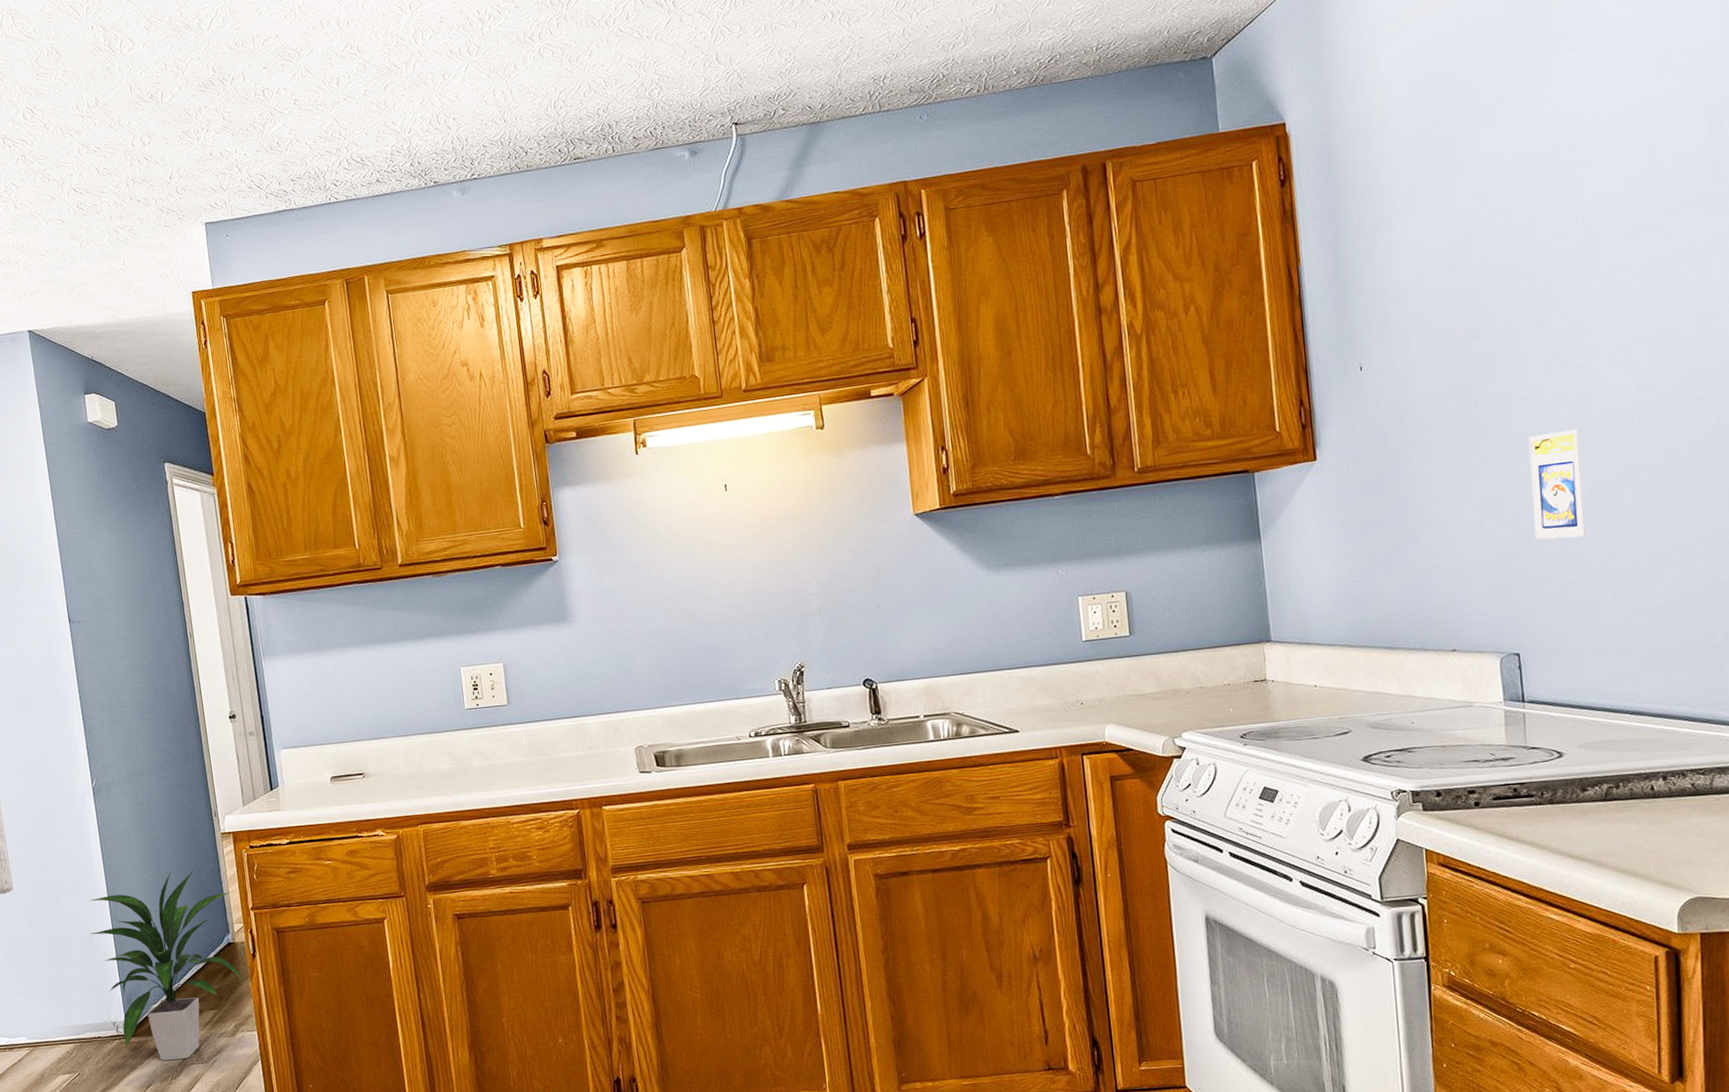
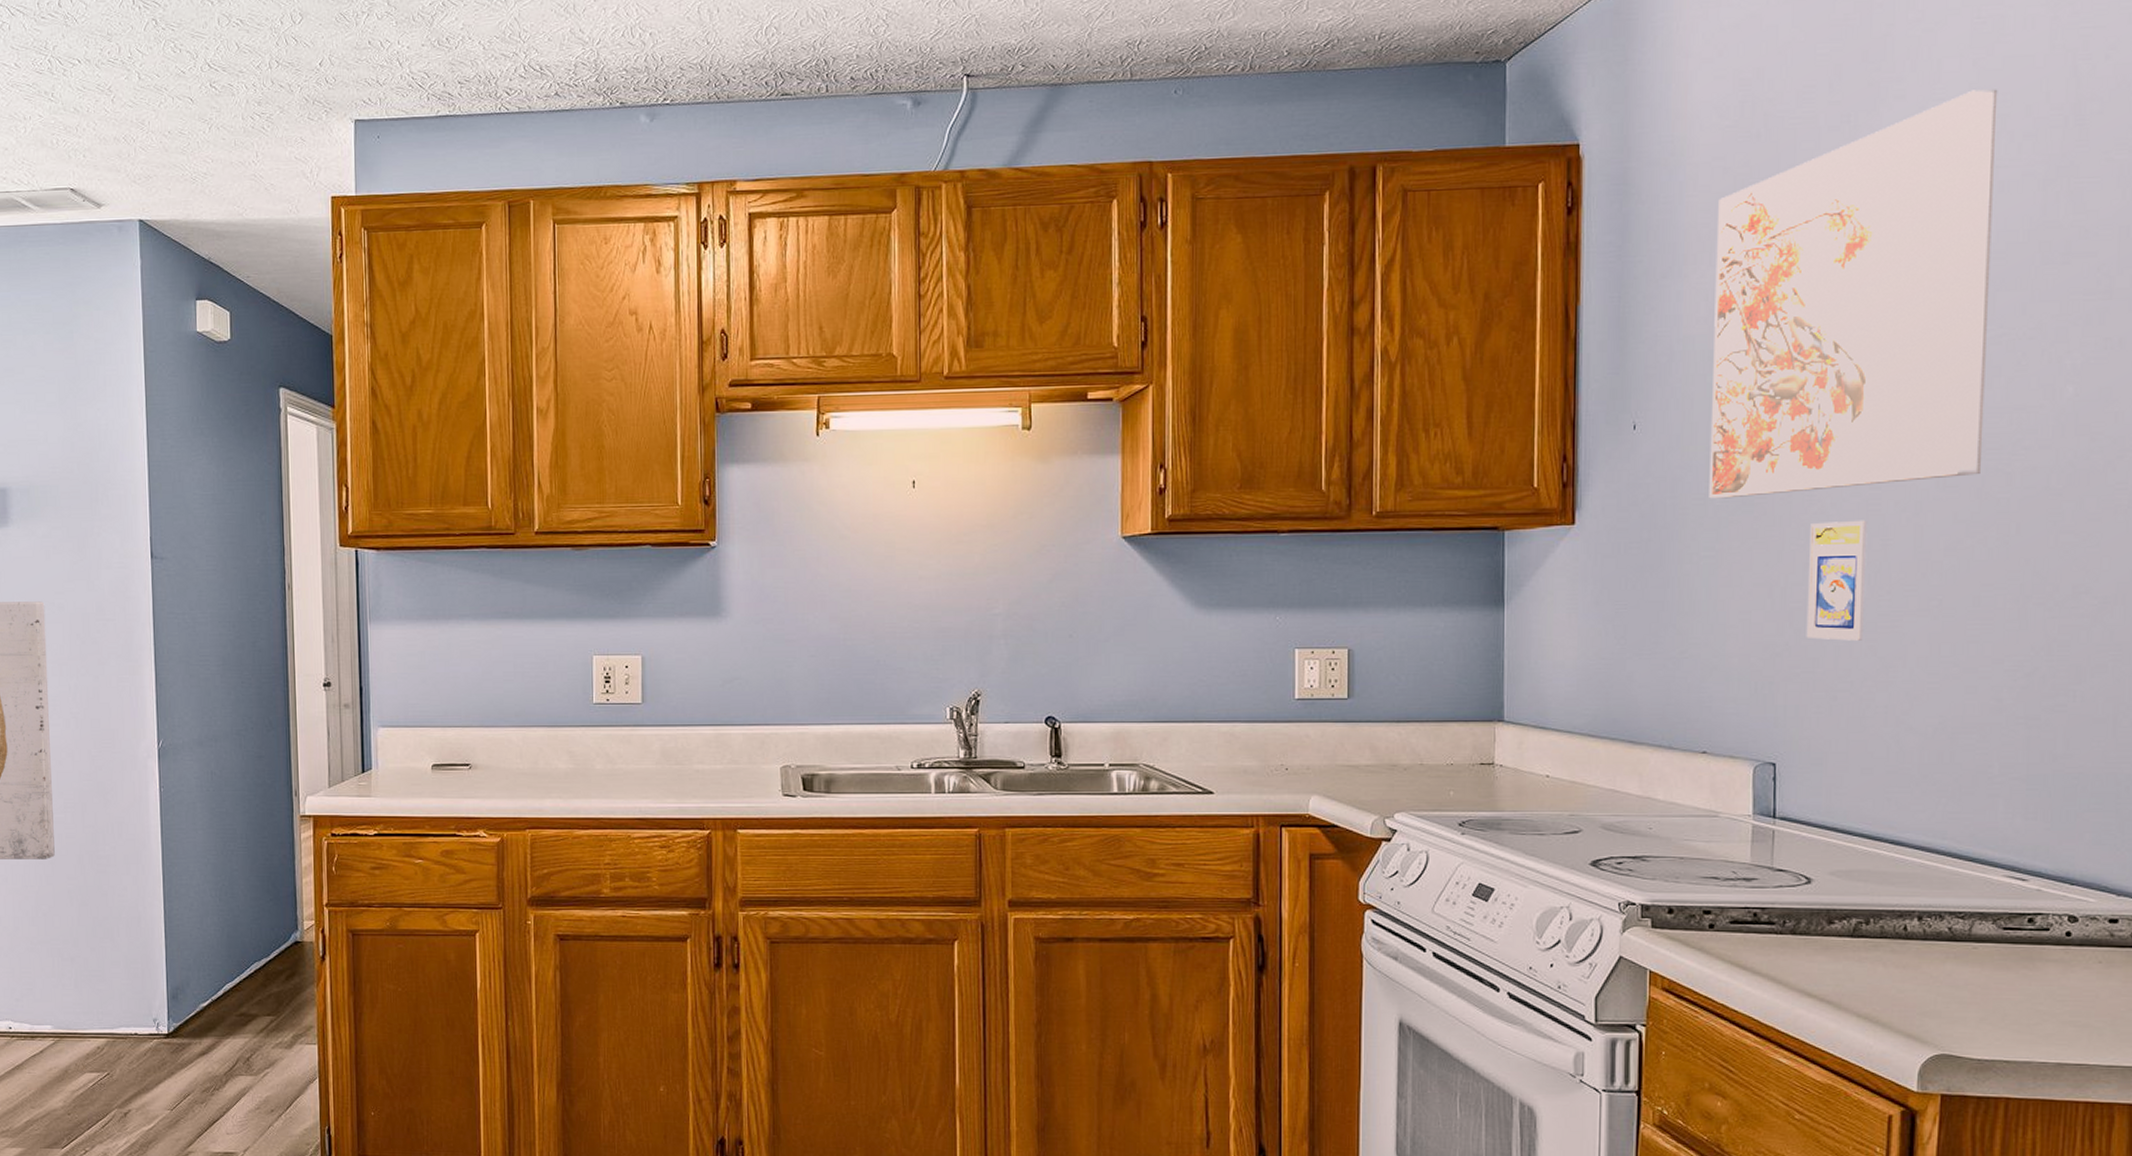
indoor plant: present [89,869,244,1060] -> none [137,852,309,1068]
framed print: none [1416,32,1679,425] -> present [1709,89,1998,499]

